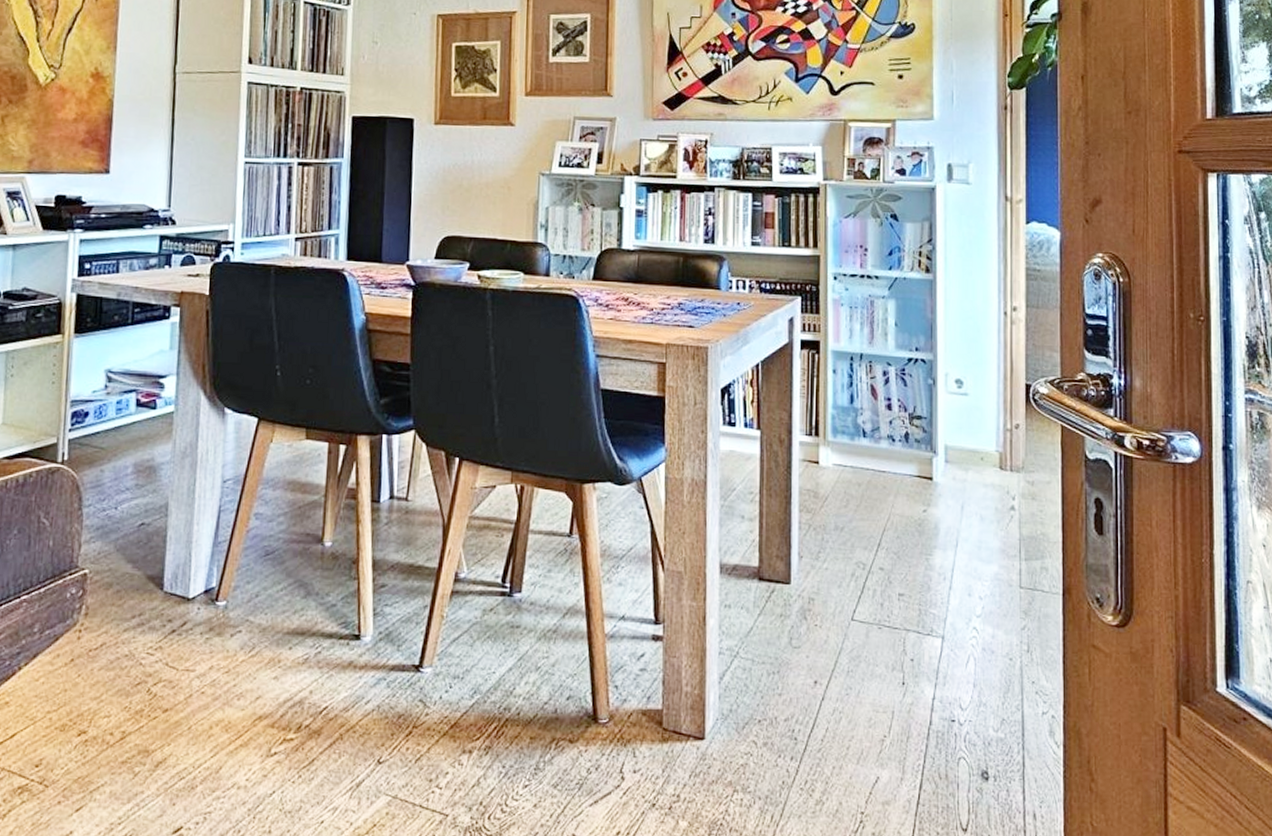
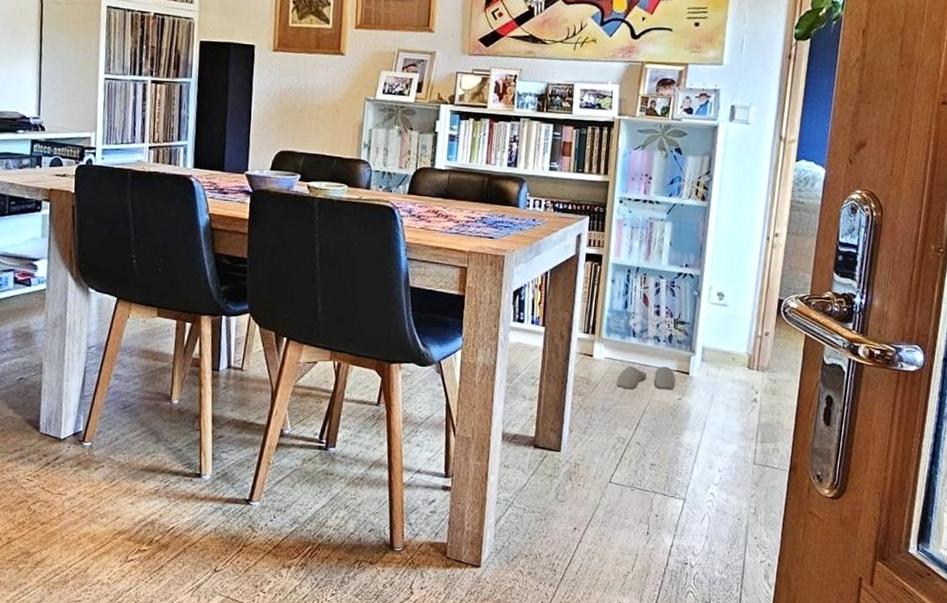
slippers: none [849,471,919,502] -> present [616,366,676,390]

